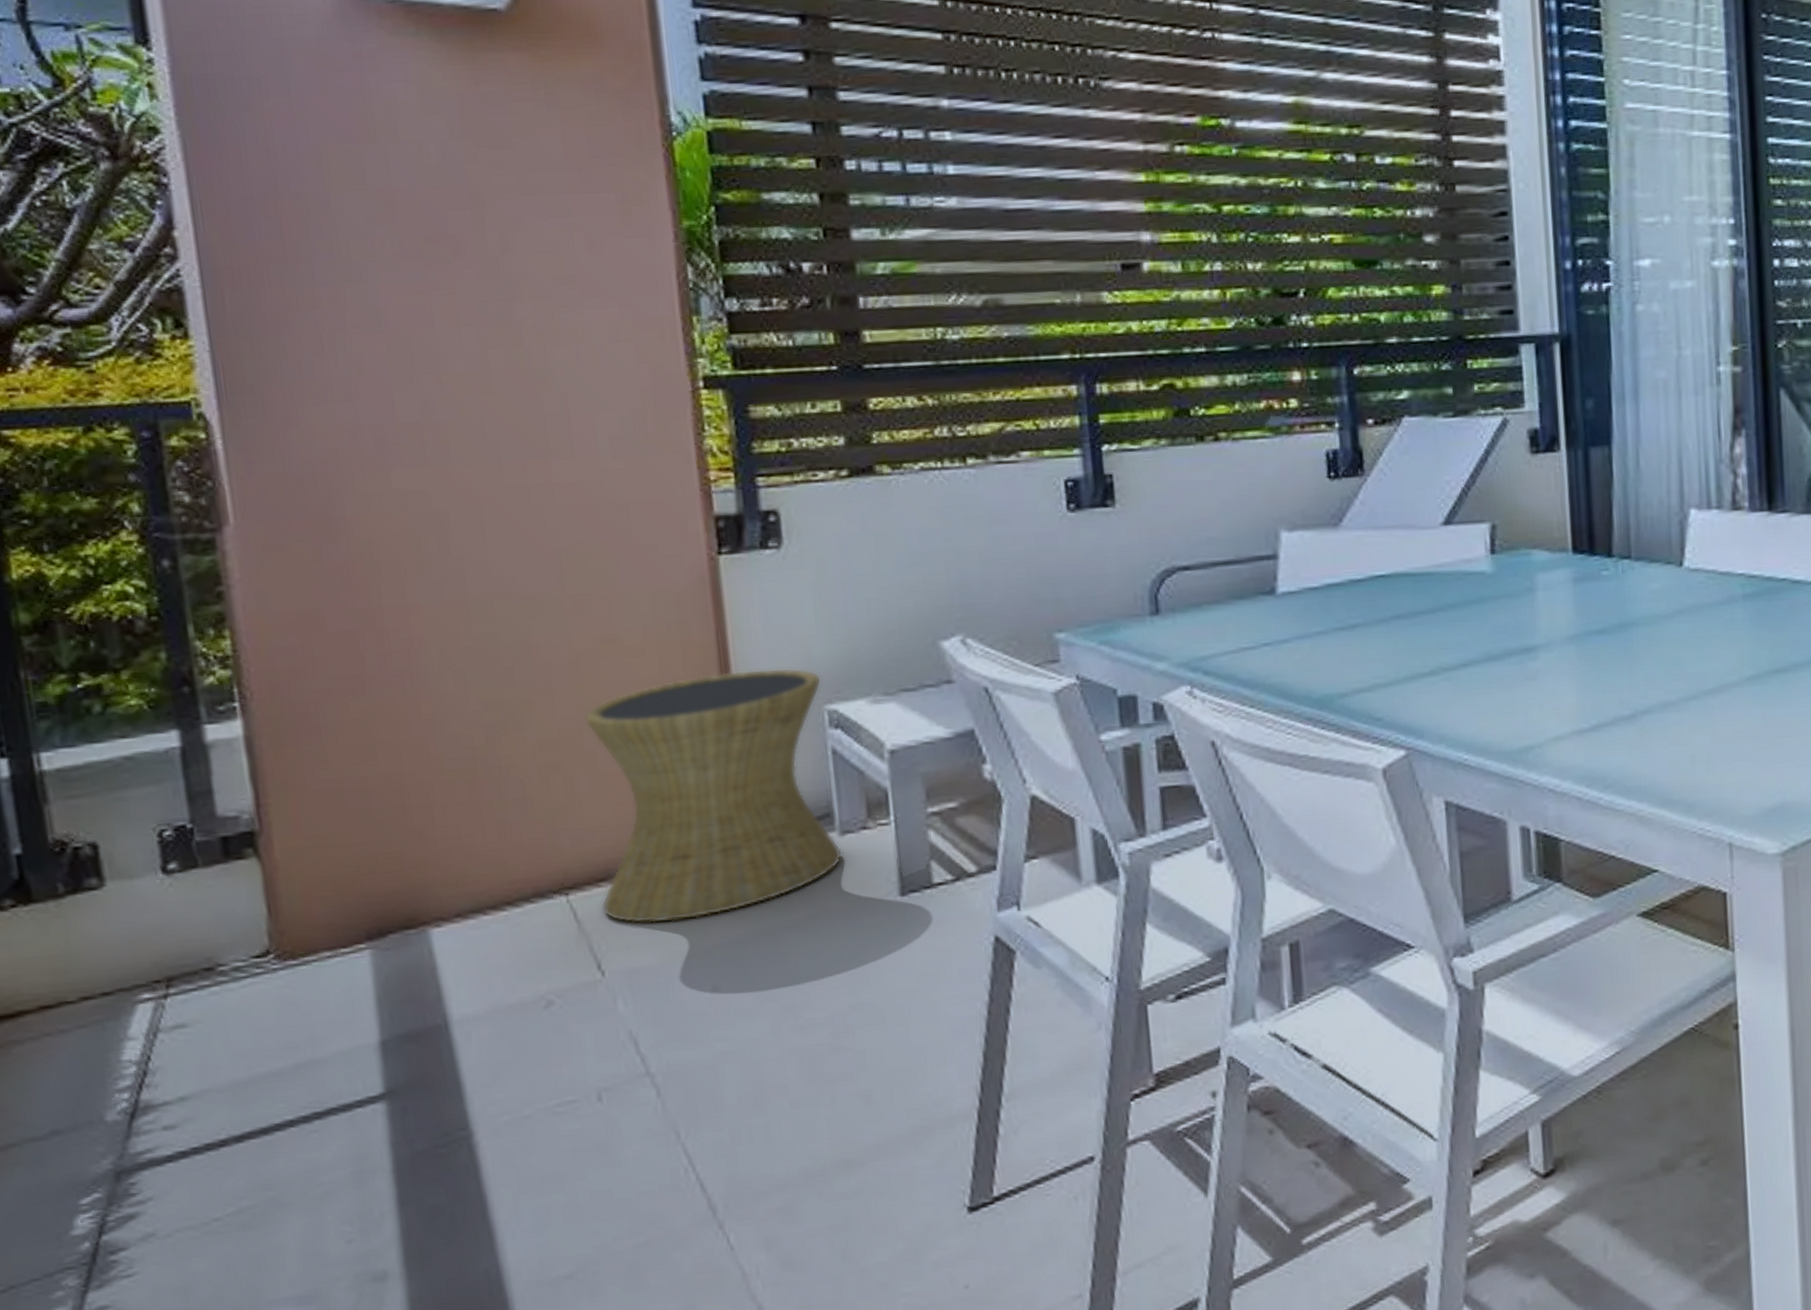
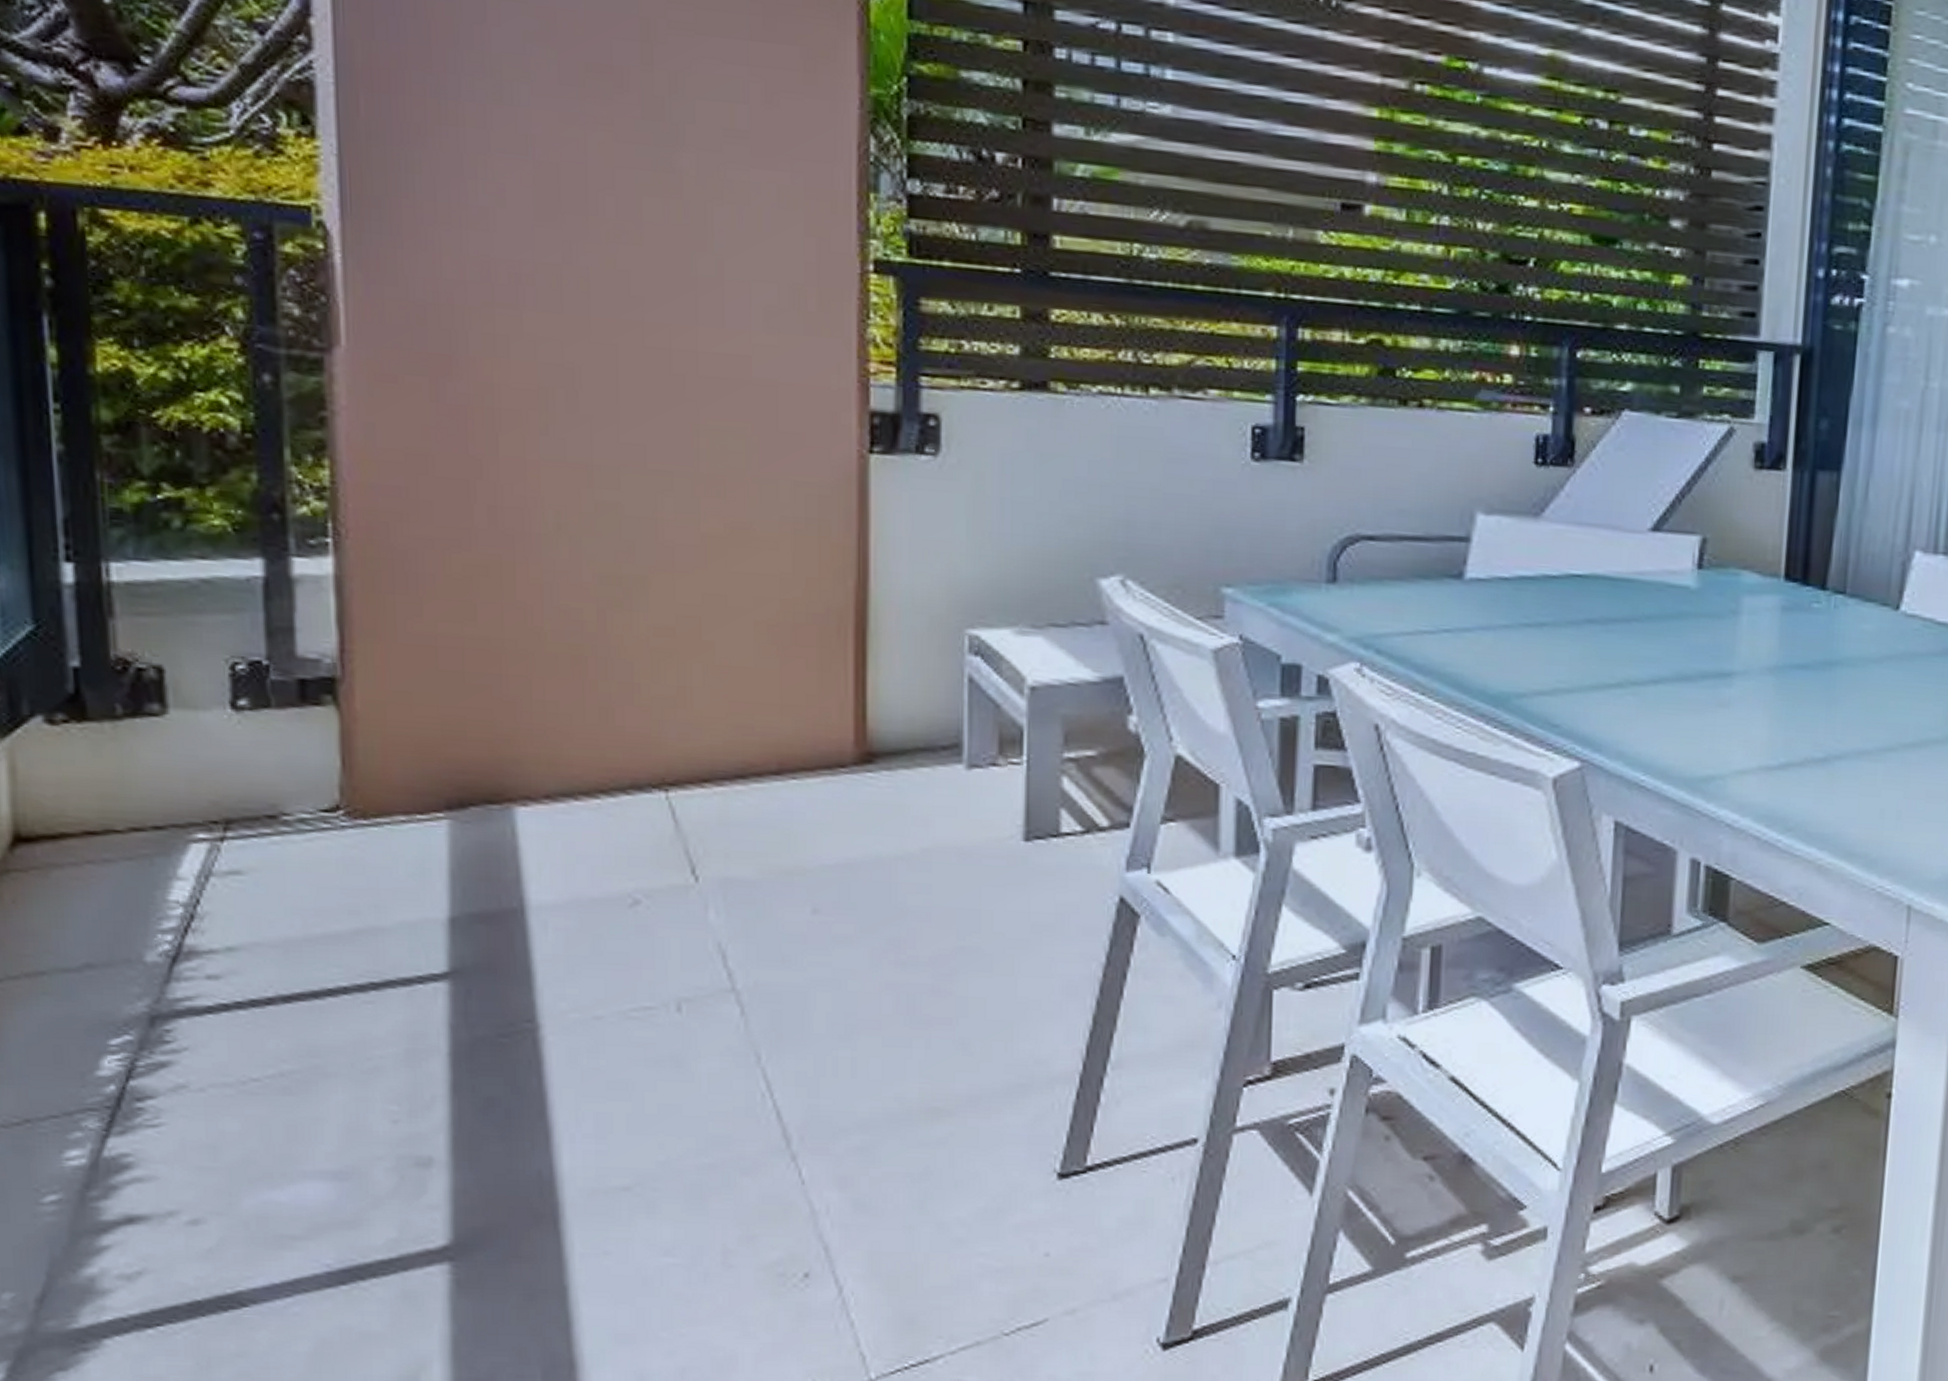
side table: present [583,667,843,924] -> none [702,579,967,835]

